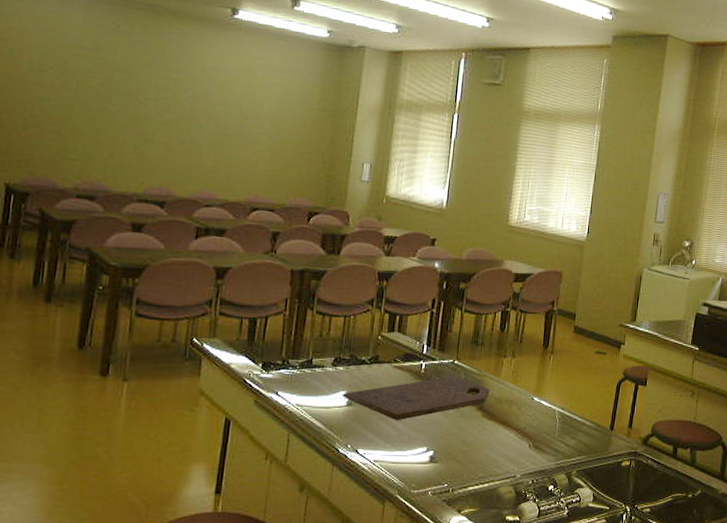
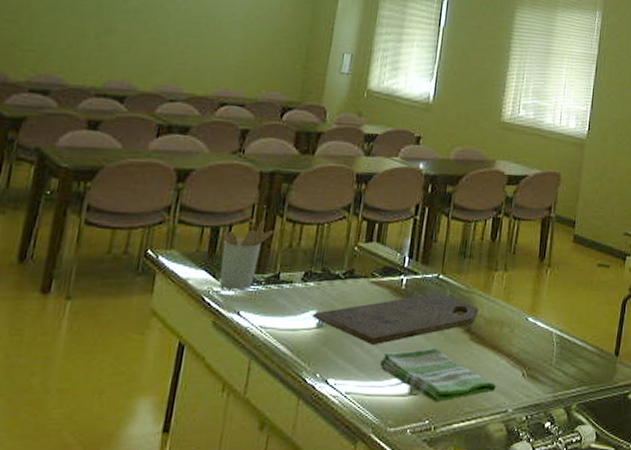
utensil holder: none [258,312,306,373] -> present [219,220,274,290]
dish towel: none [403,423,506,469] -> present [379,347,496,402]

